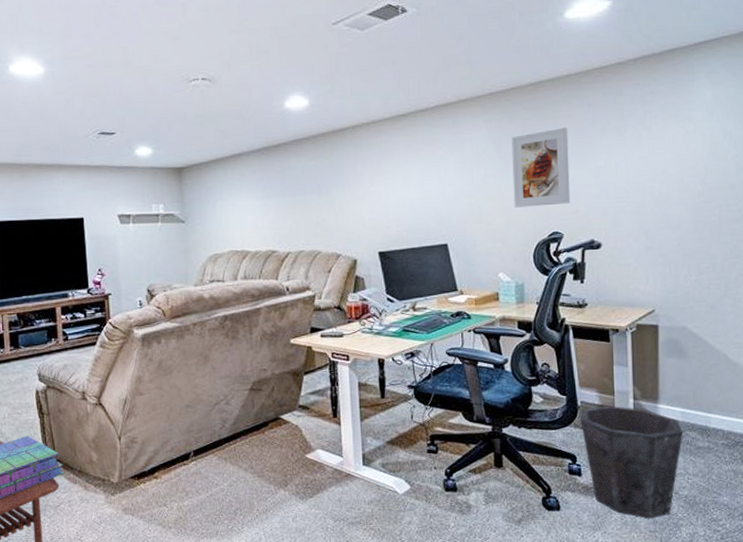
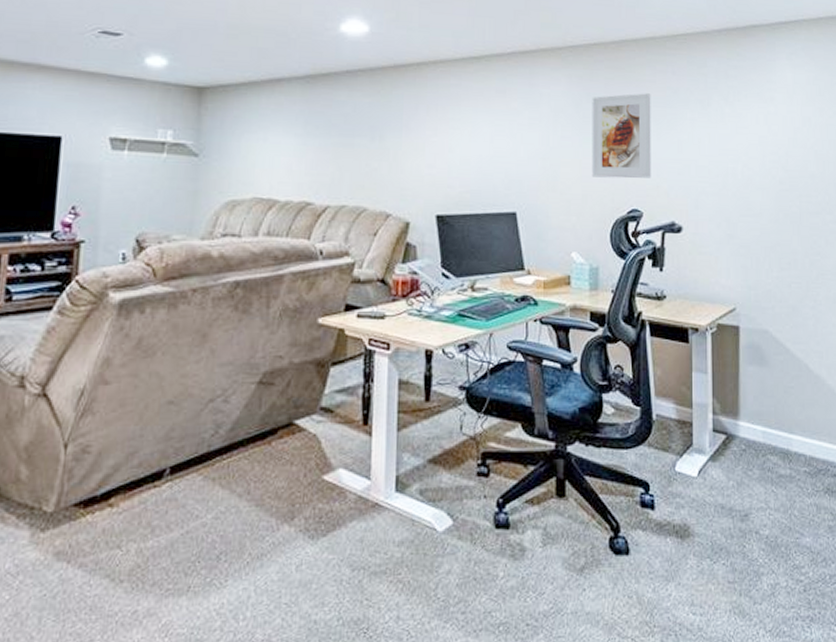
waste bin: present [580,405,684,519] -> none [655,420,765,566]

